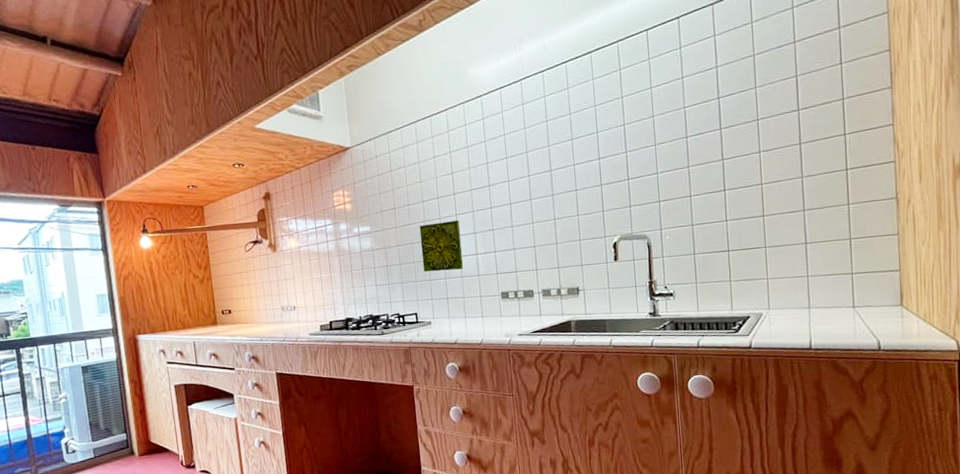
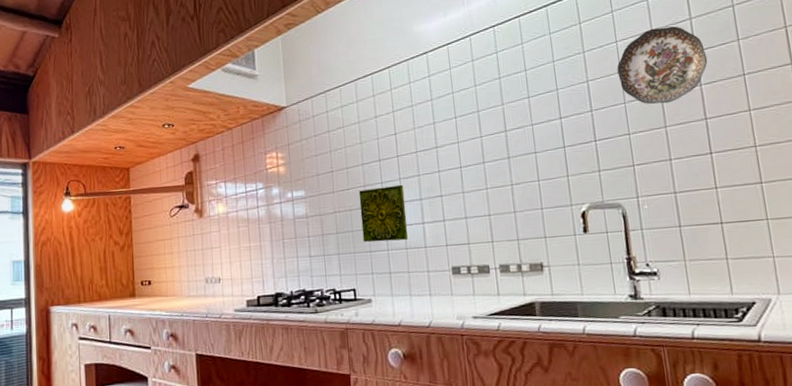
decorative plate: none [650,74,729,146] -> present [617,26,708,104]

